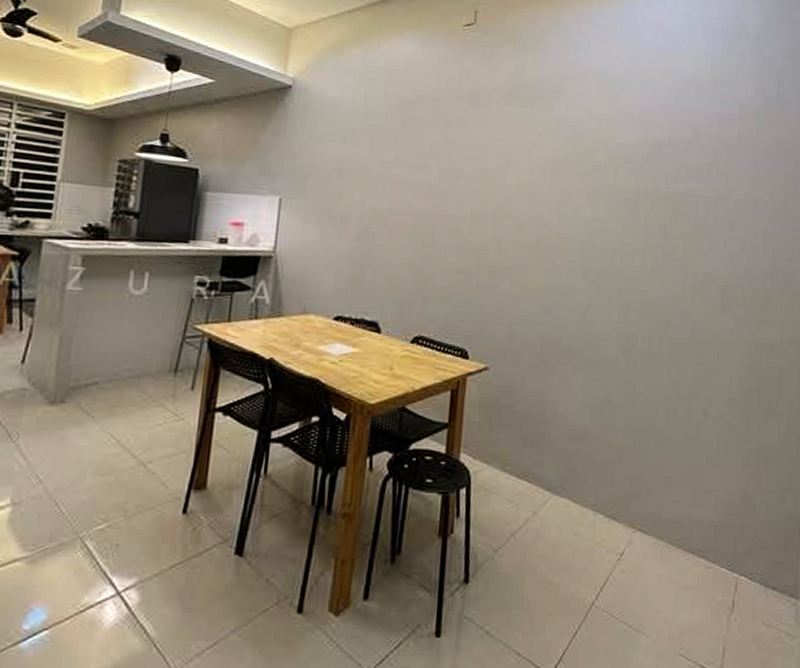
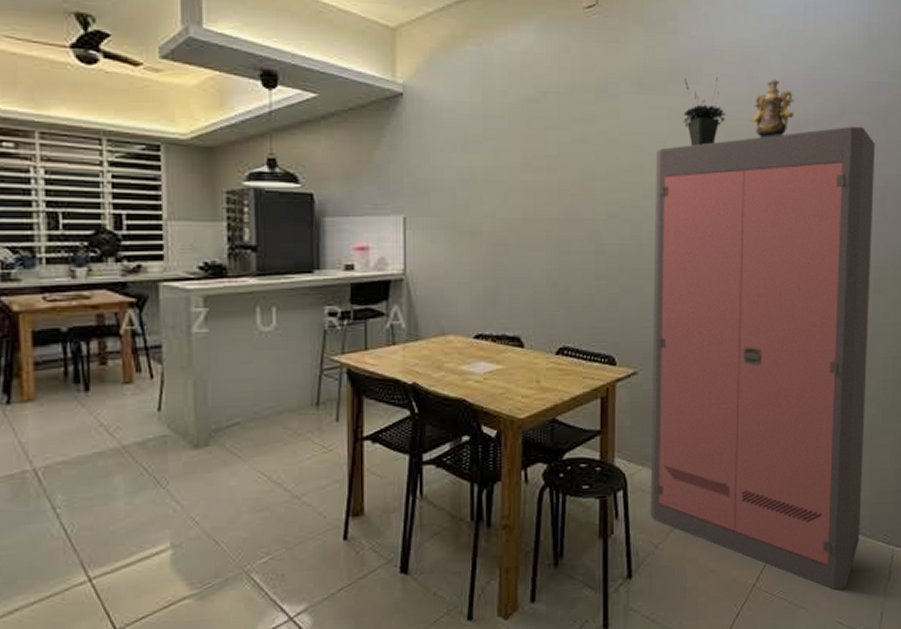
storage cabinet: none [491,150,725,618] -> present [650,126,875,591]
potted plant: none [547,93,587,157] -> present [683,77,726,146]
decorative vase: none [609,102,651,155] -> present [750,79,794,138]

